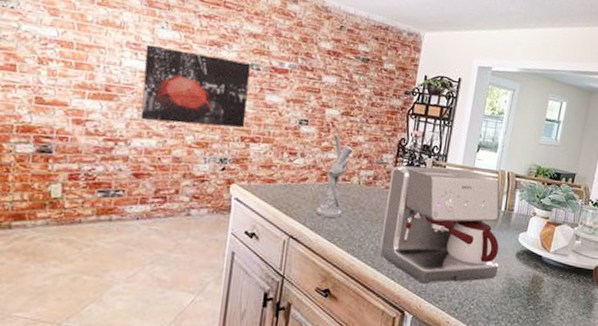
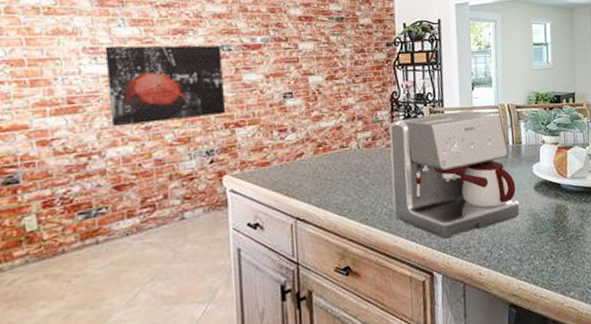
utensil holder: present [316,132,353,218] -> none [319,99,347,190]

